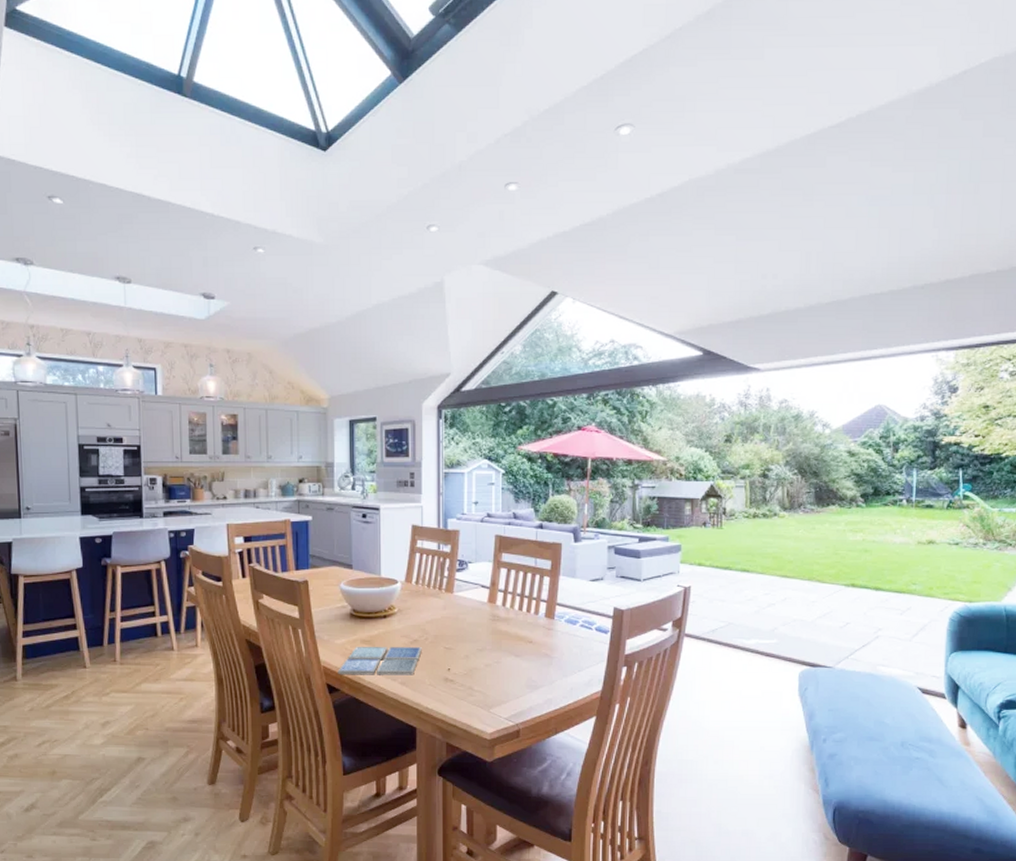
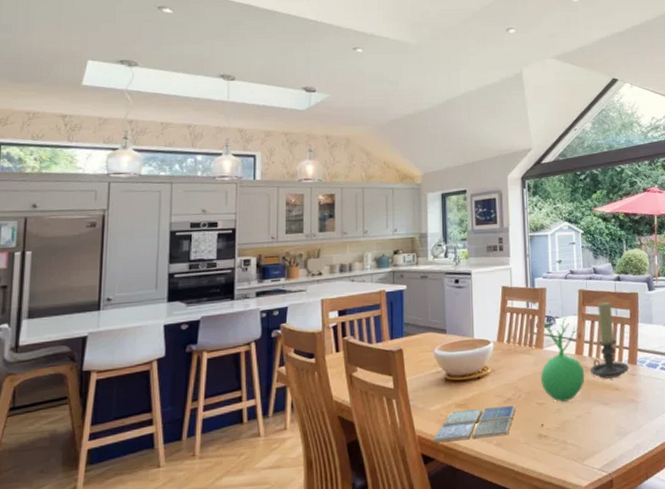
vase: none [450,562,497,650] -> present [541,316,585,403]
candle holder: none [503,550,545,630] -> present [590,301,629,379]

